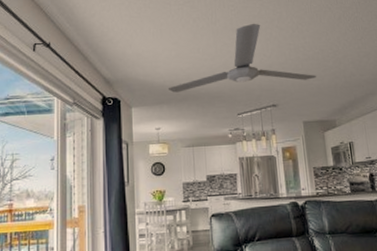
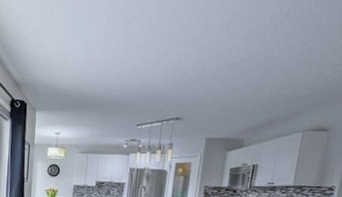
ceiling fan: present [167,23,316,93] -> none [71,21,235,99]

